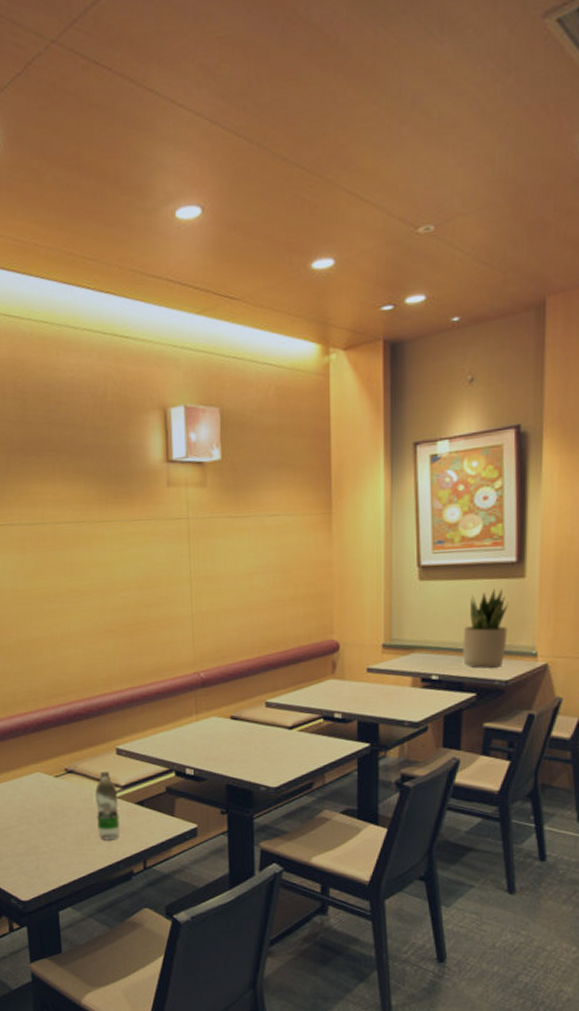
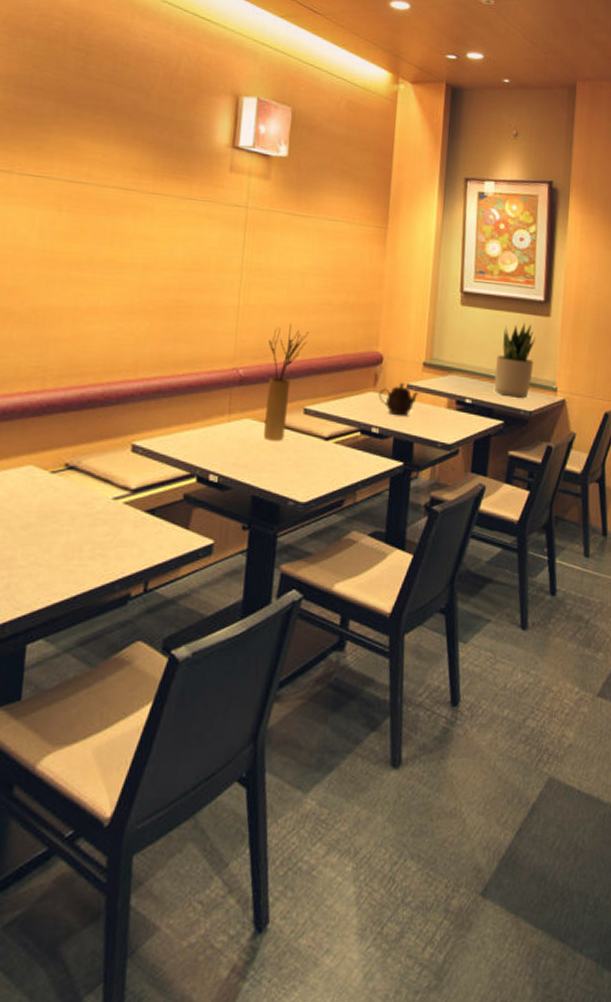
bottle: present [95,771,120,841] -> none [94,470,126,555]
vase: none [225,624,263,735] -> present [262,323,309,441]
teapot: none [338,666,380,699] -> present [378,382,419,415]

